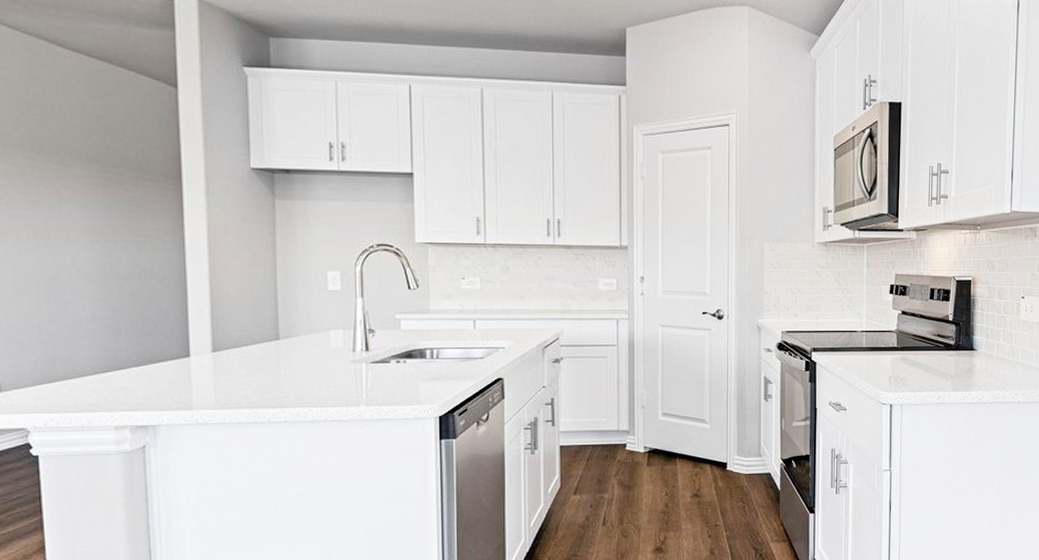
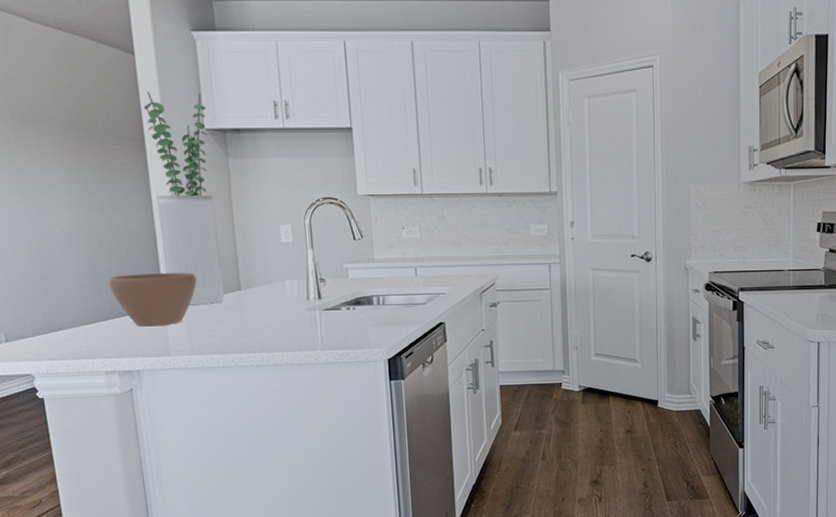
bowl: none [127,318,230,377] -> present [108,272,197,327]
vase: none [183,127,260,355] -> present [143,92,225,305]

